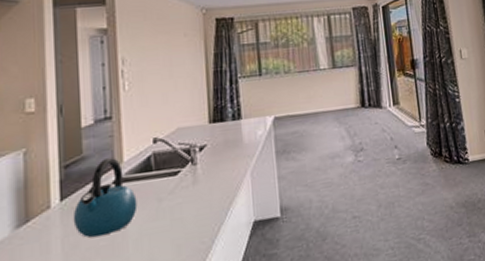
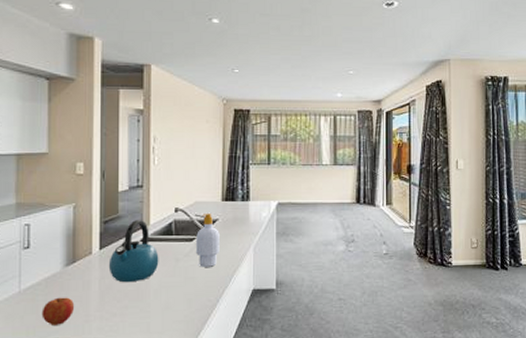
soap bottle: none [181,139,211,204] -> present [196,214,219,267]

